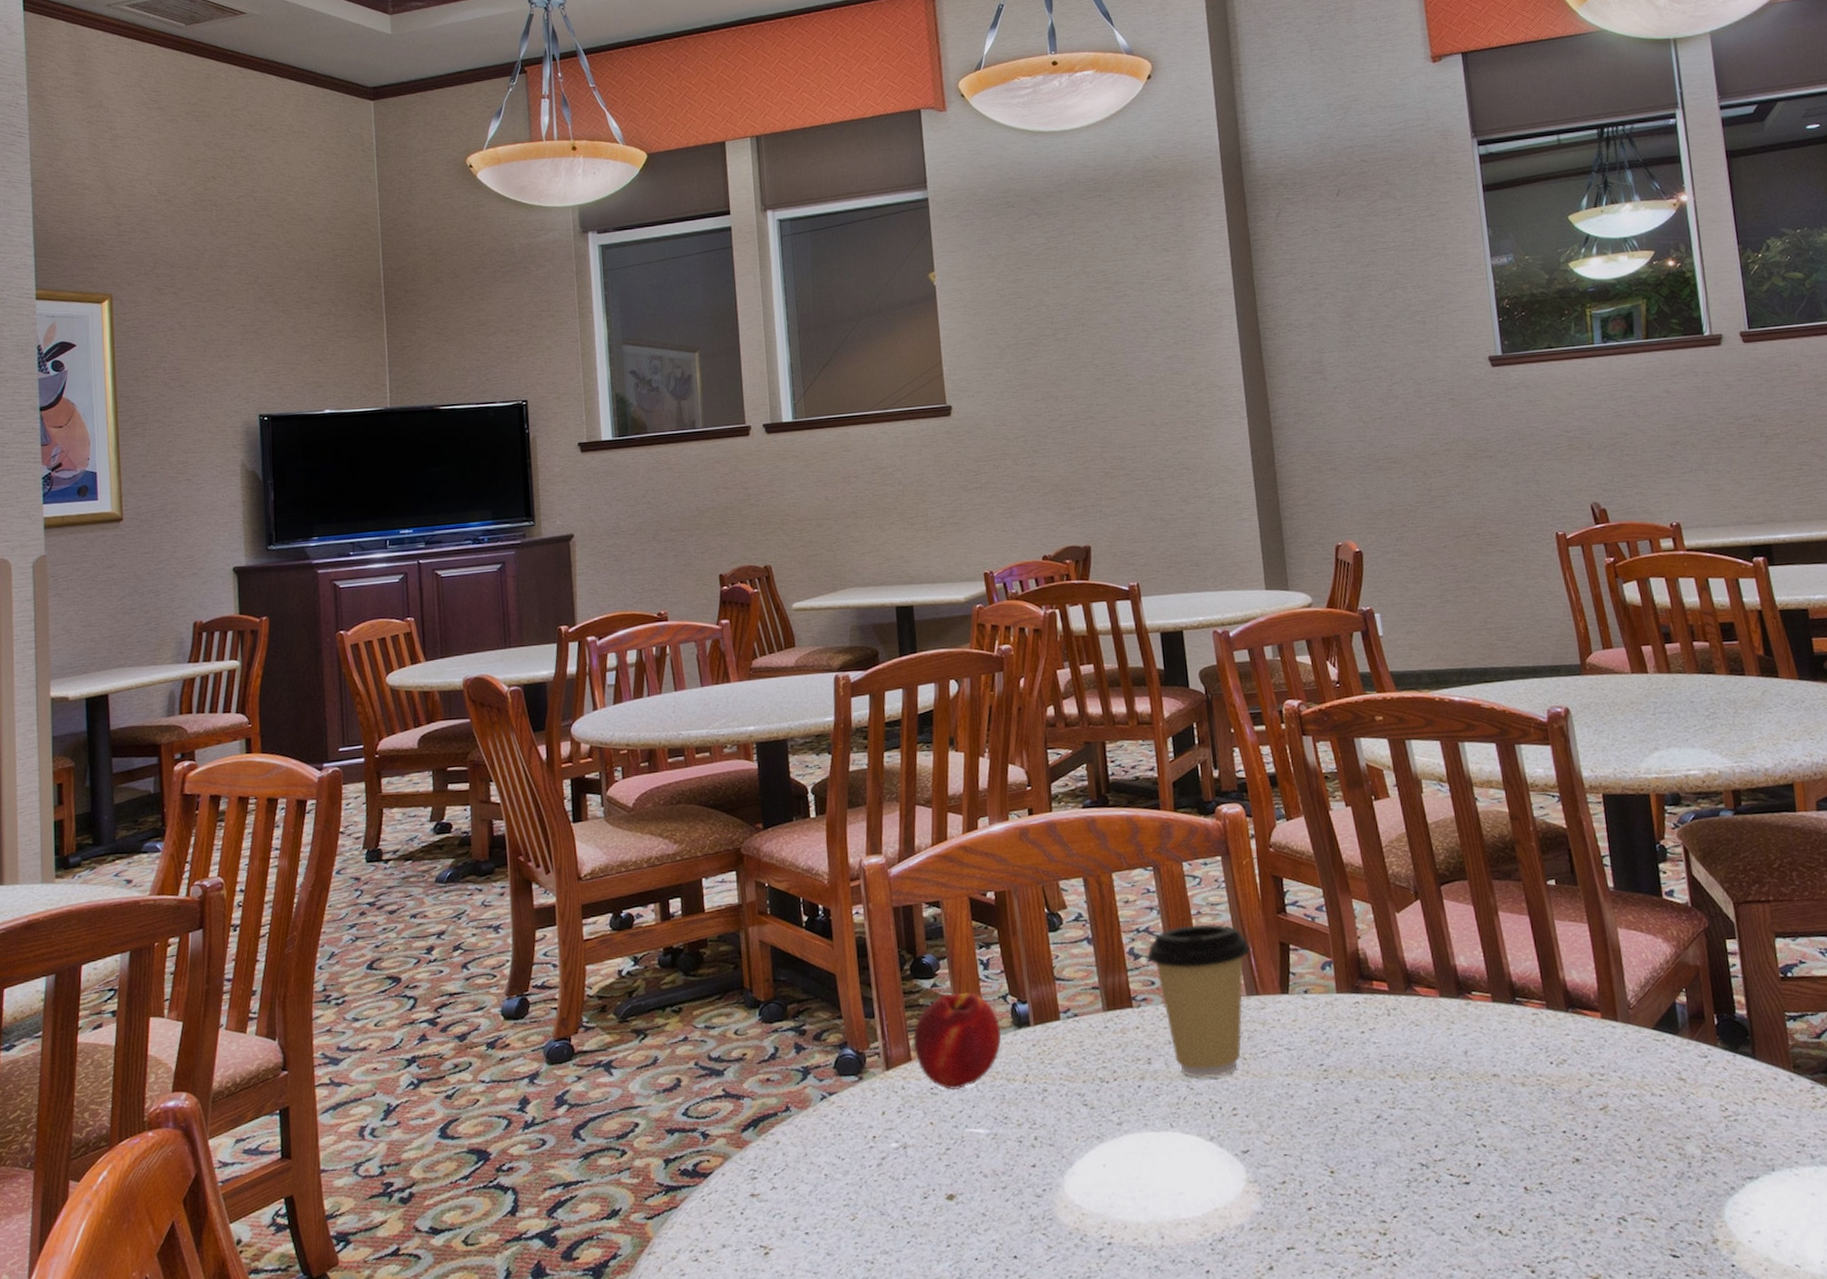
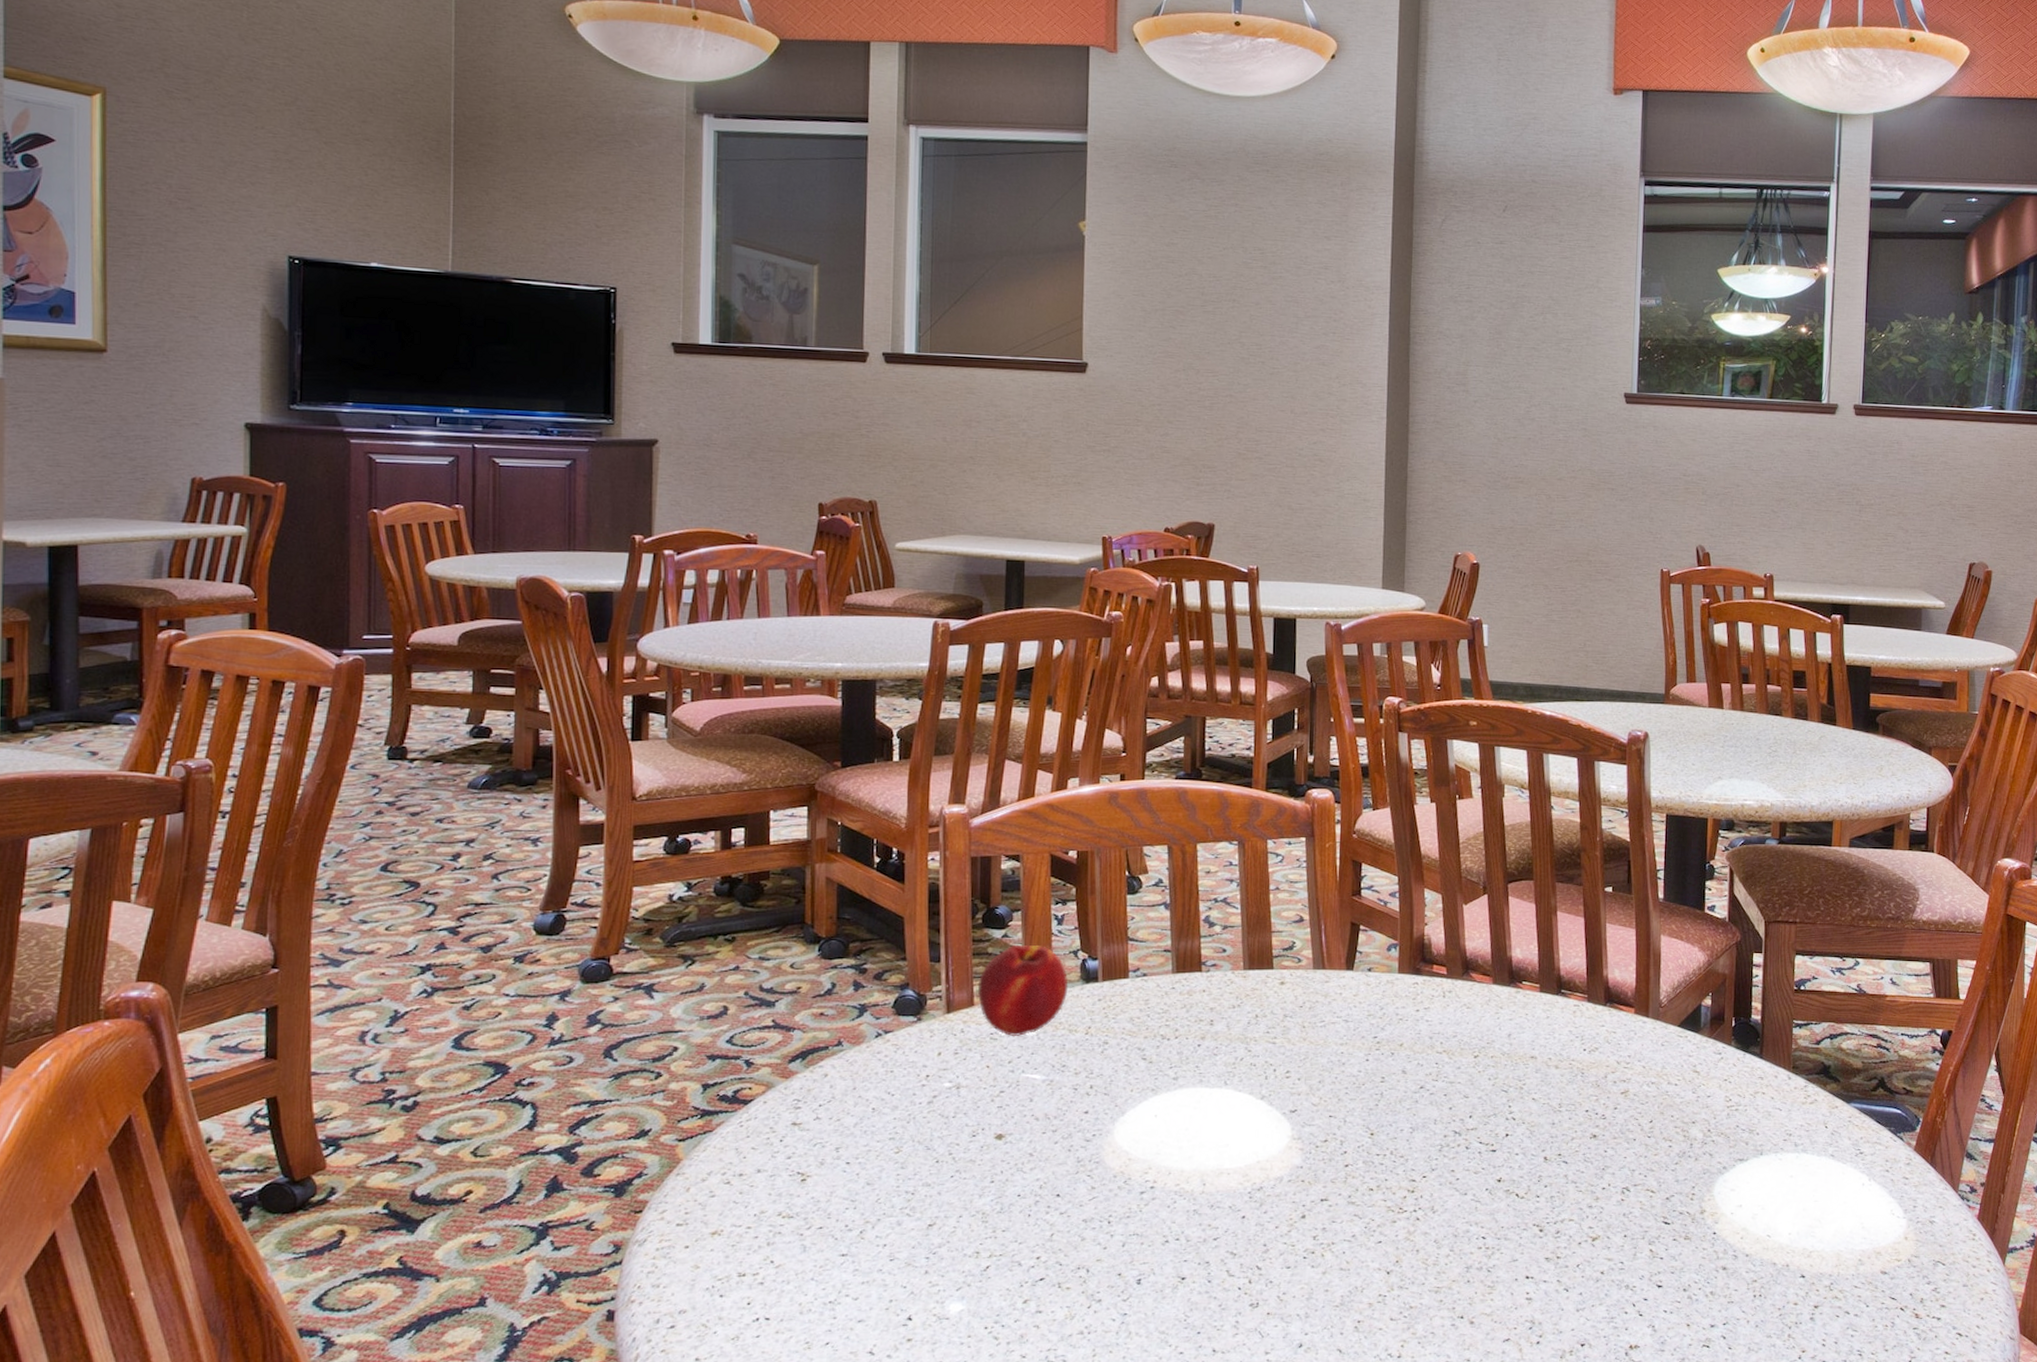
coffee cup: present [1148,924,1250,1079] -> none [1222,899,1322,1043]

